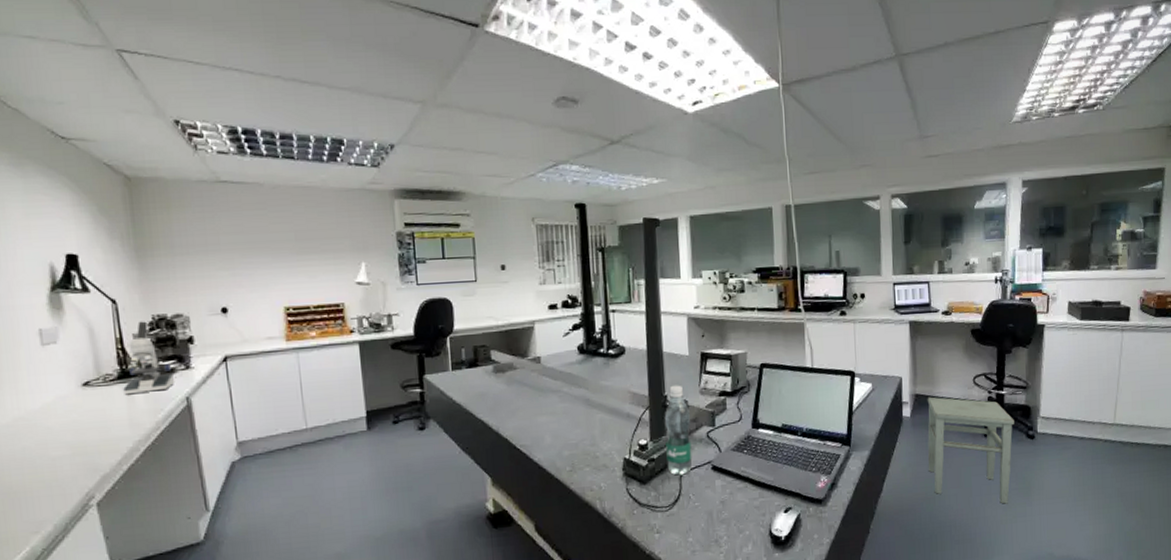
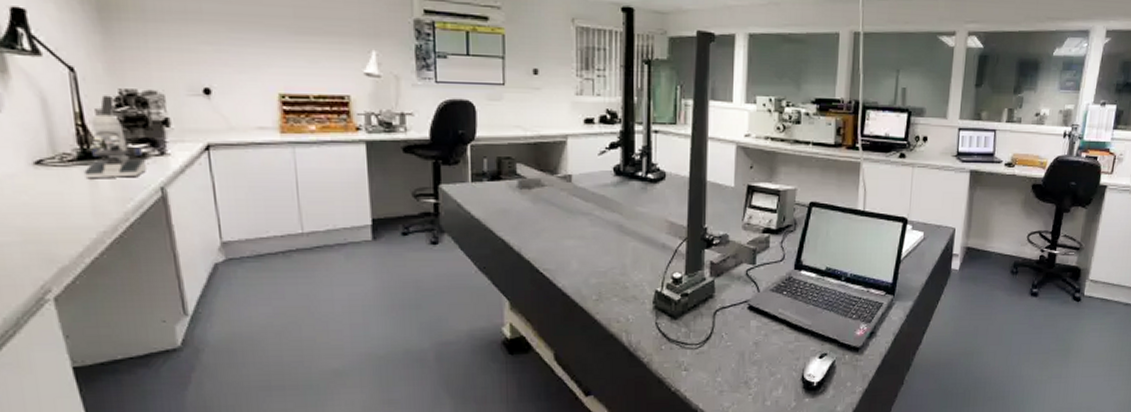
bottle: present [664,385,693,476] -> none [701,217,730,313]
stool: present [927,397,1014,504] -> none [970,251,1063,364]

